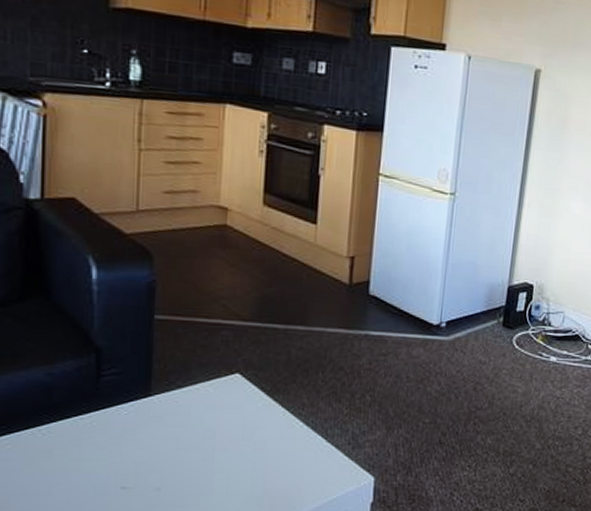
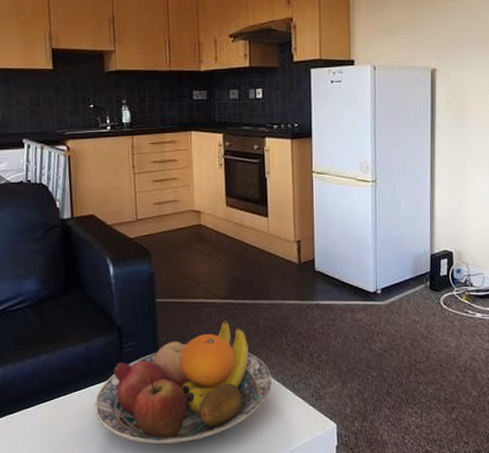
fruit bowl: none [53,347,300,498] -> present [94,320,272,444]

